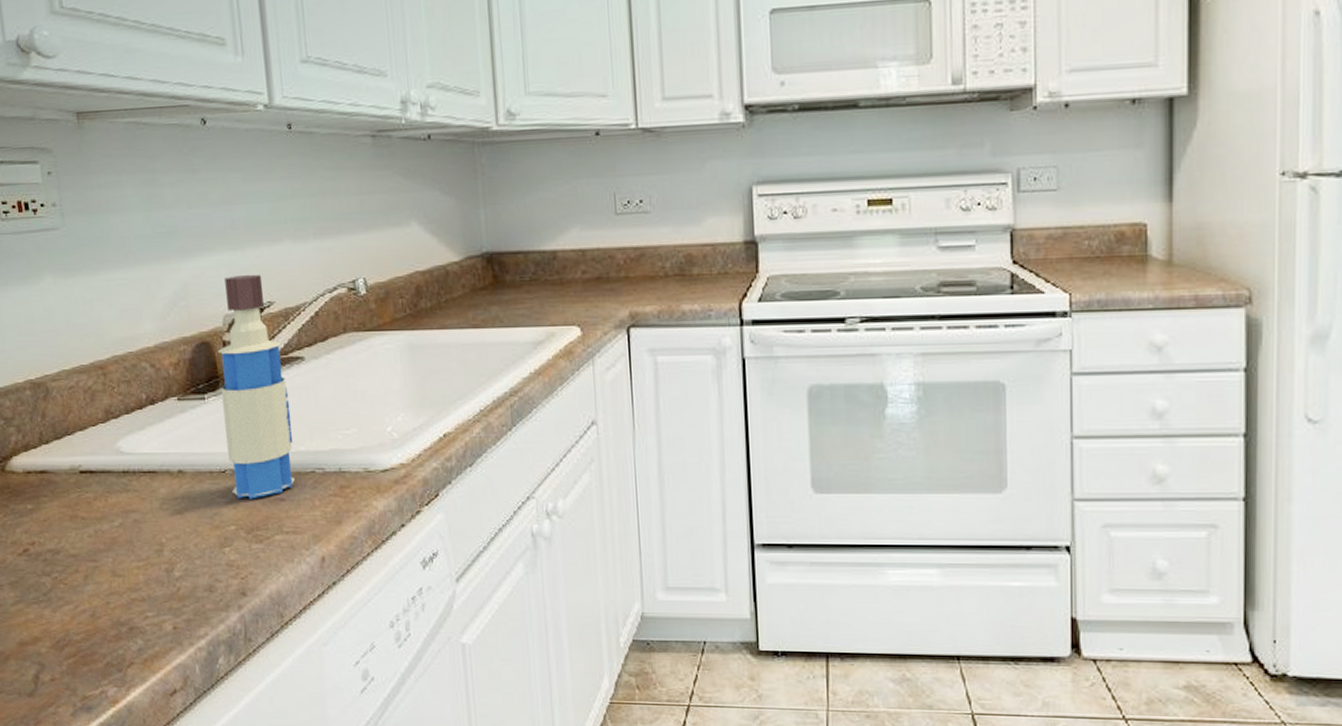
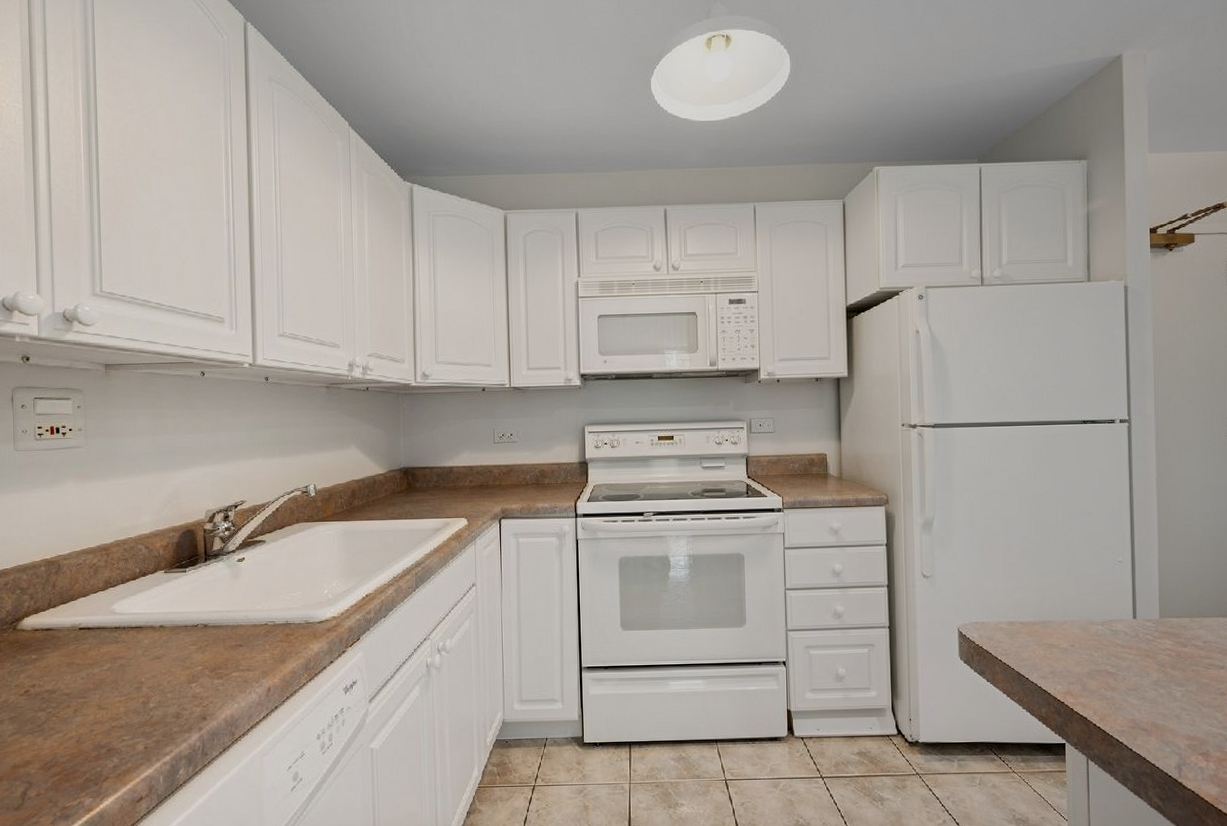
tequila bottle: present [217,274,295,499] -> none [199,481,253,646]

